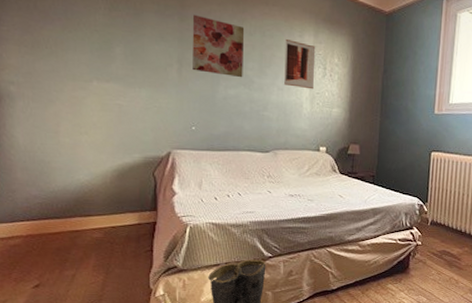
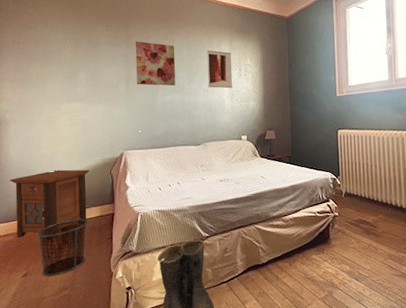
nightstand: none [16,164,126,247] -> present [10,169,90,240]
waste bin: none [52,225,122,289] -> present [36,219,88,277]

